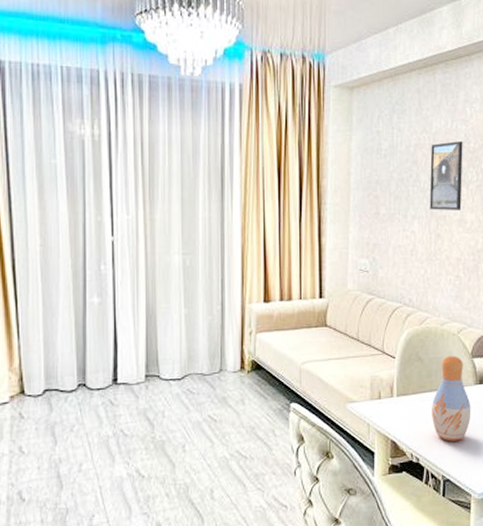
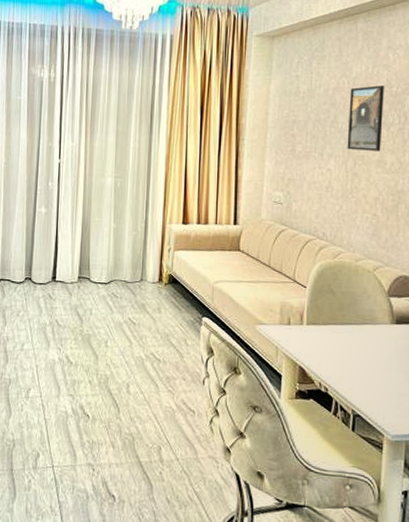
vase: present [432,356,471,442] -> none [343,292,386,378]

